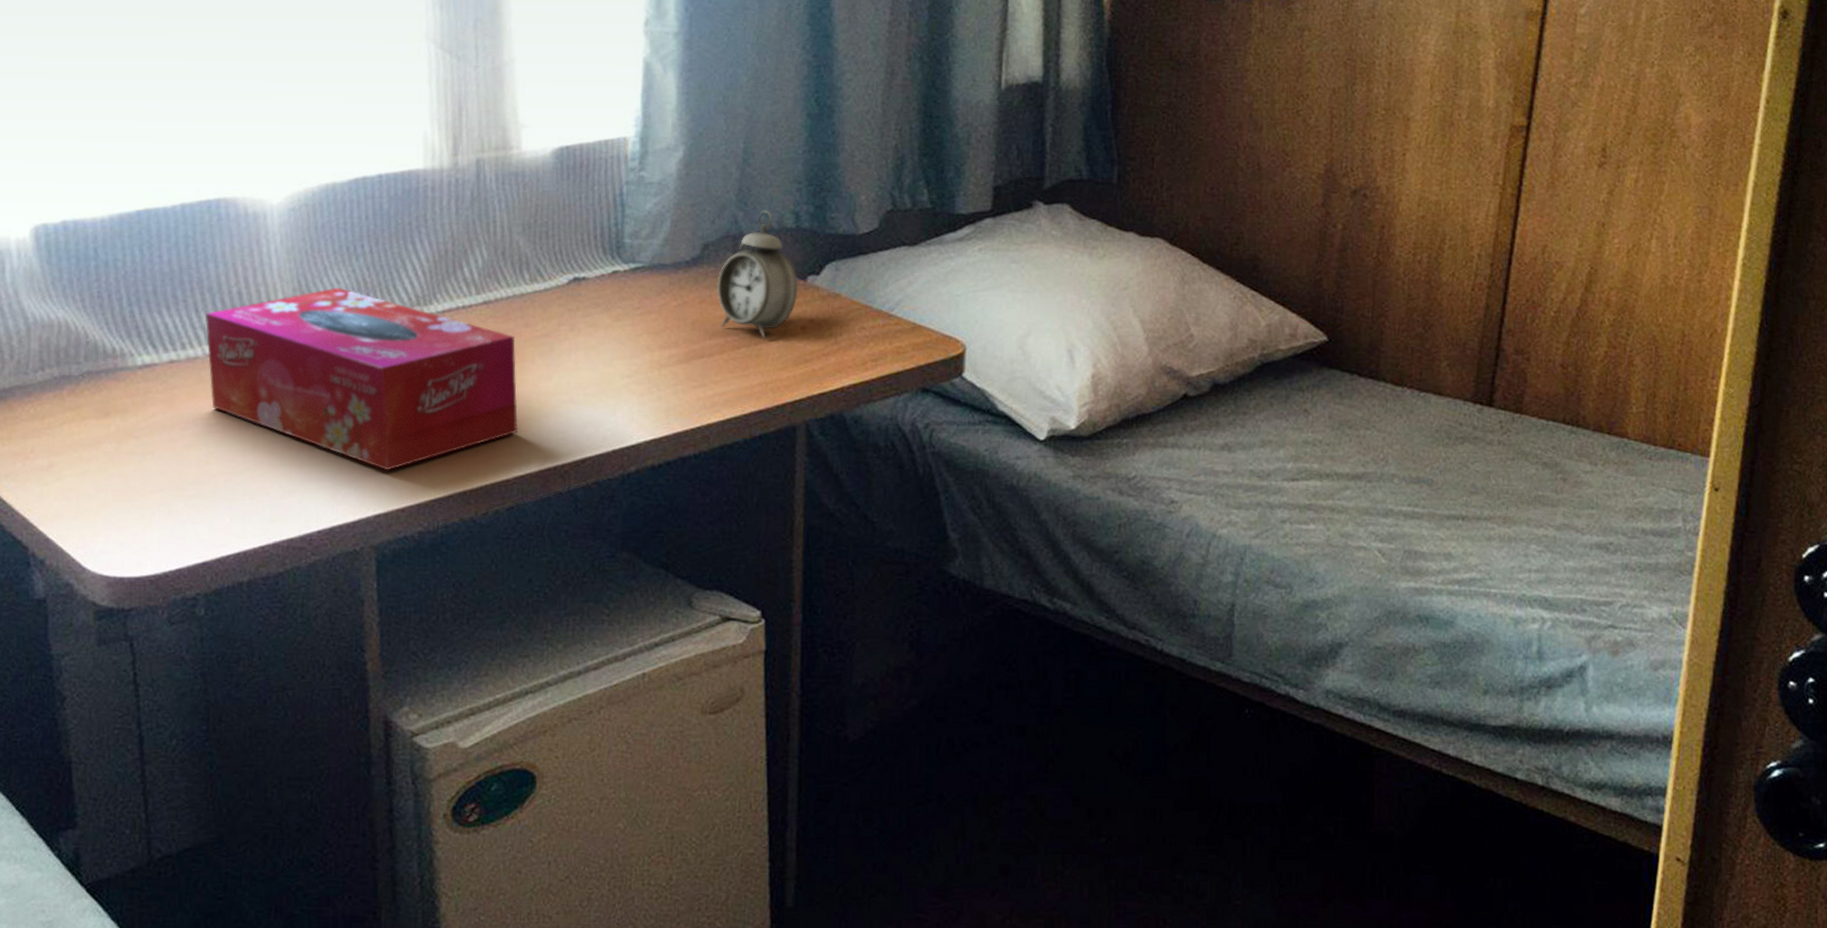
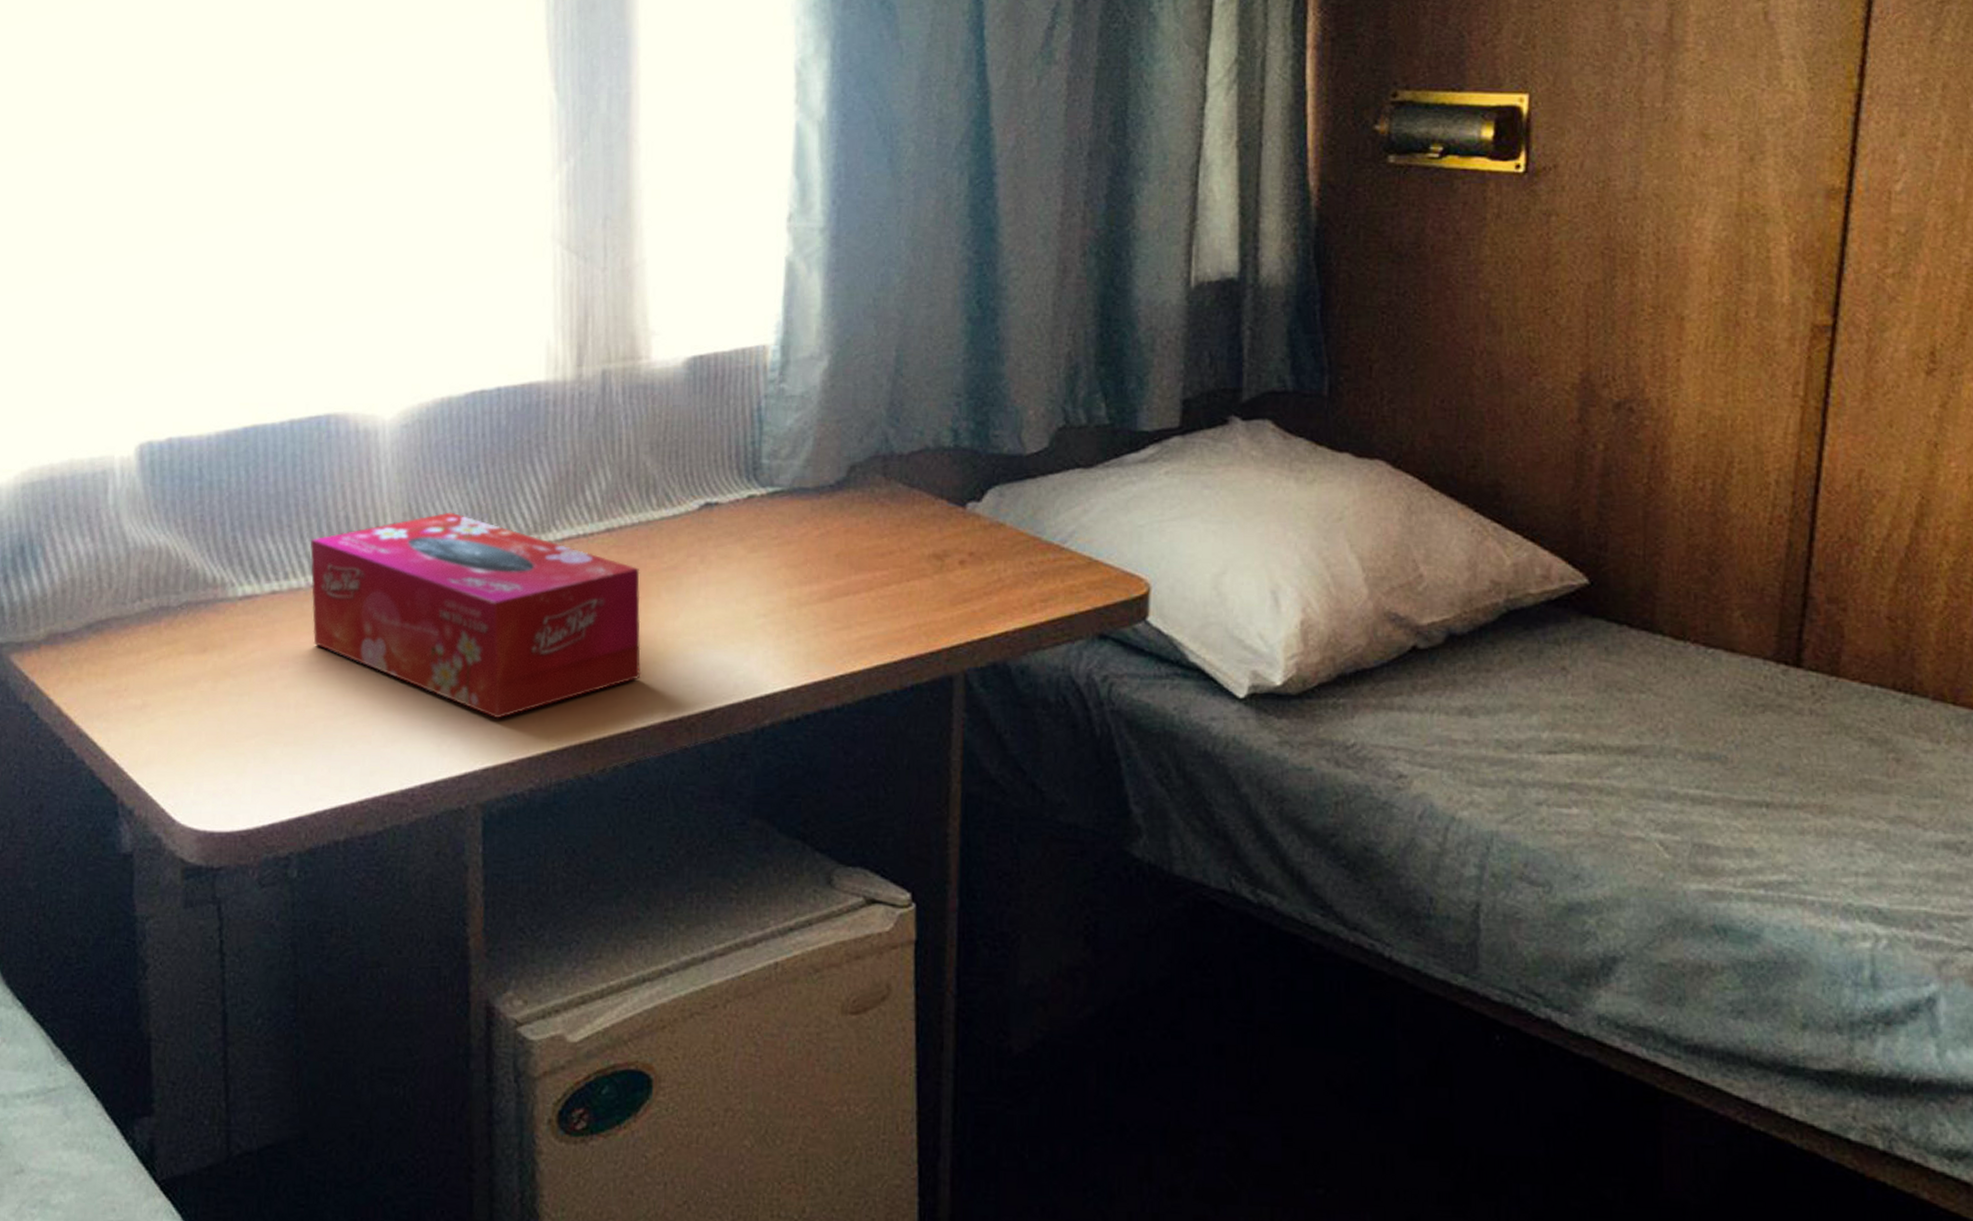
alarm clock: present [717,211,798,340] -> none [864,428,956,575]

